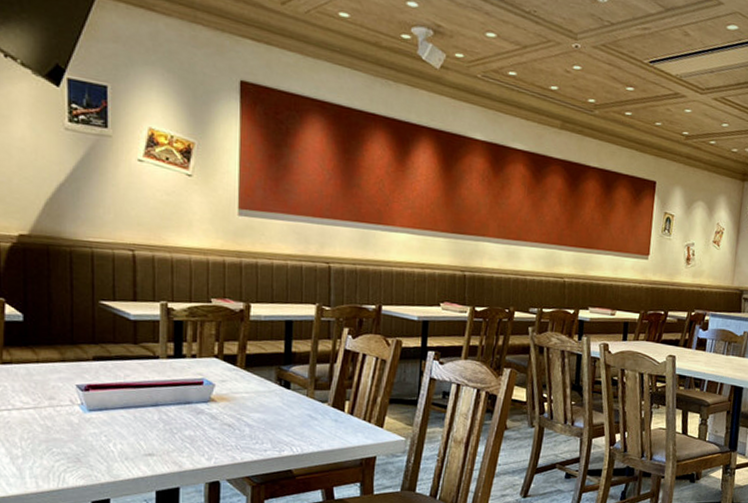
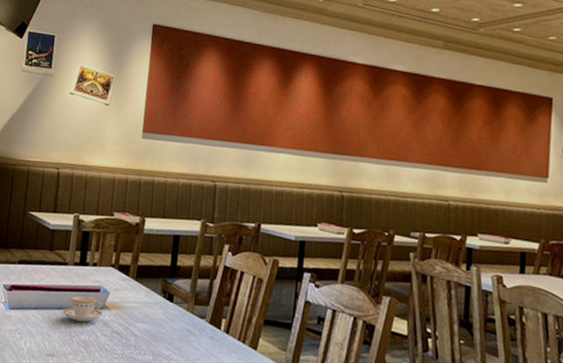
teacup: none [158,389,209,418] -> present [62,295,103,323]

